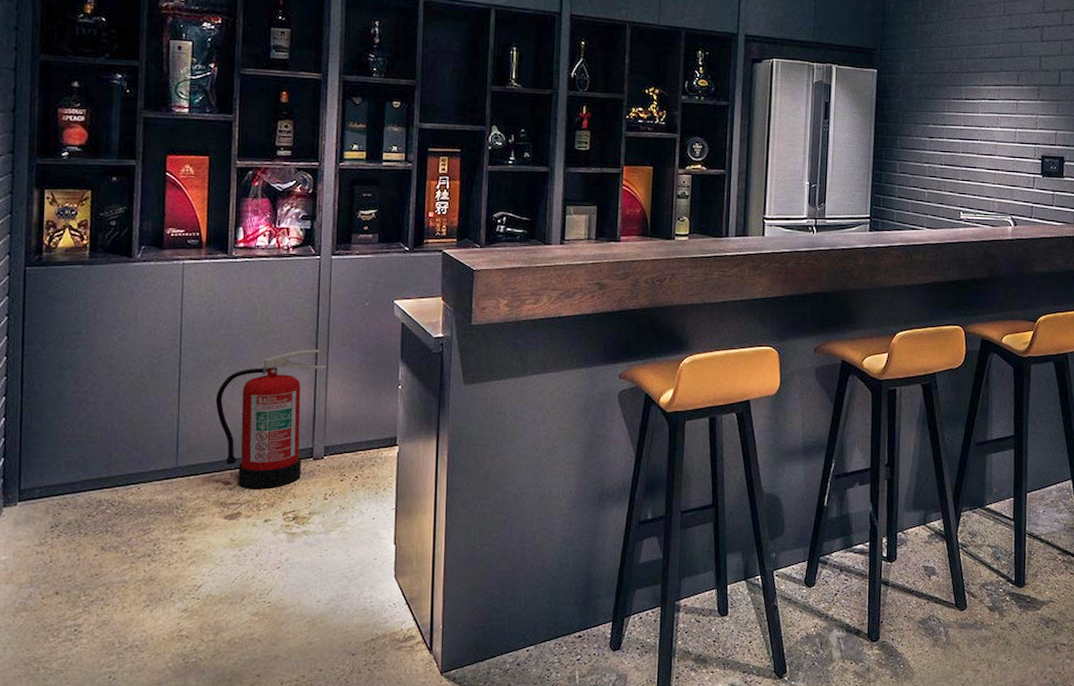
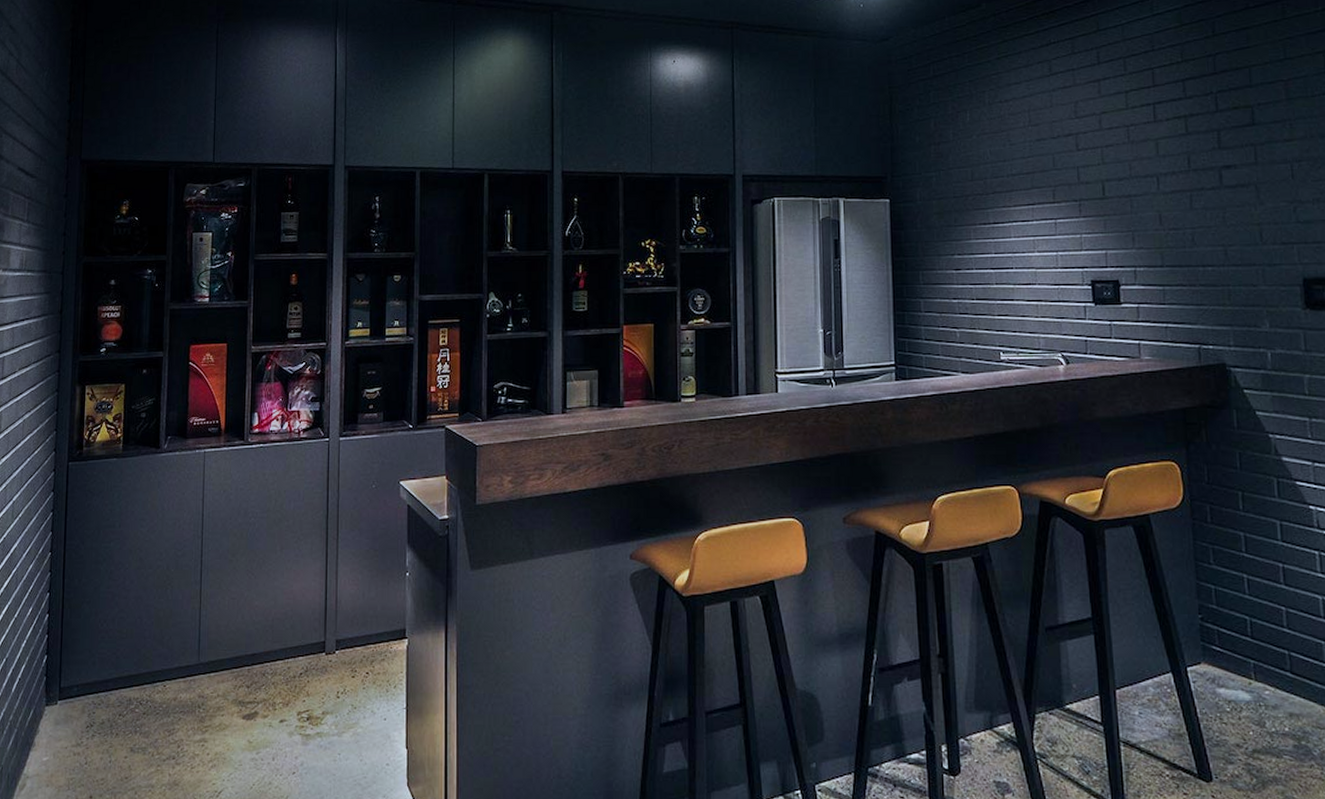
fire extinguisher: present [215,349,327,488] -> none [234,536,337,686]

